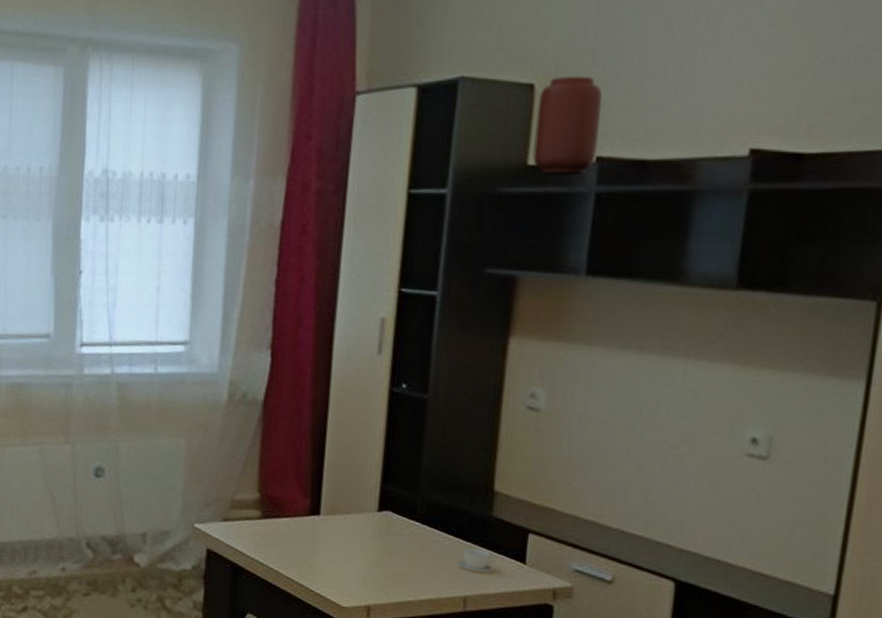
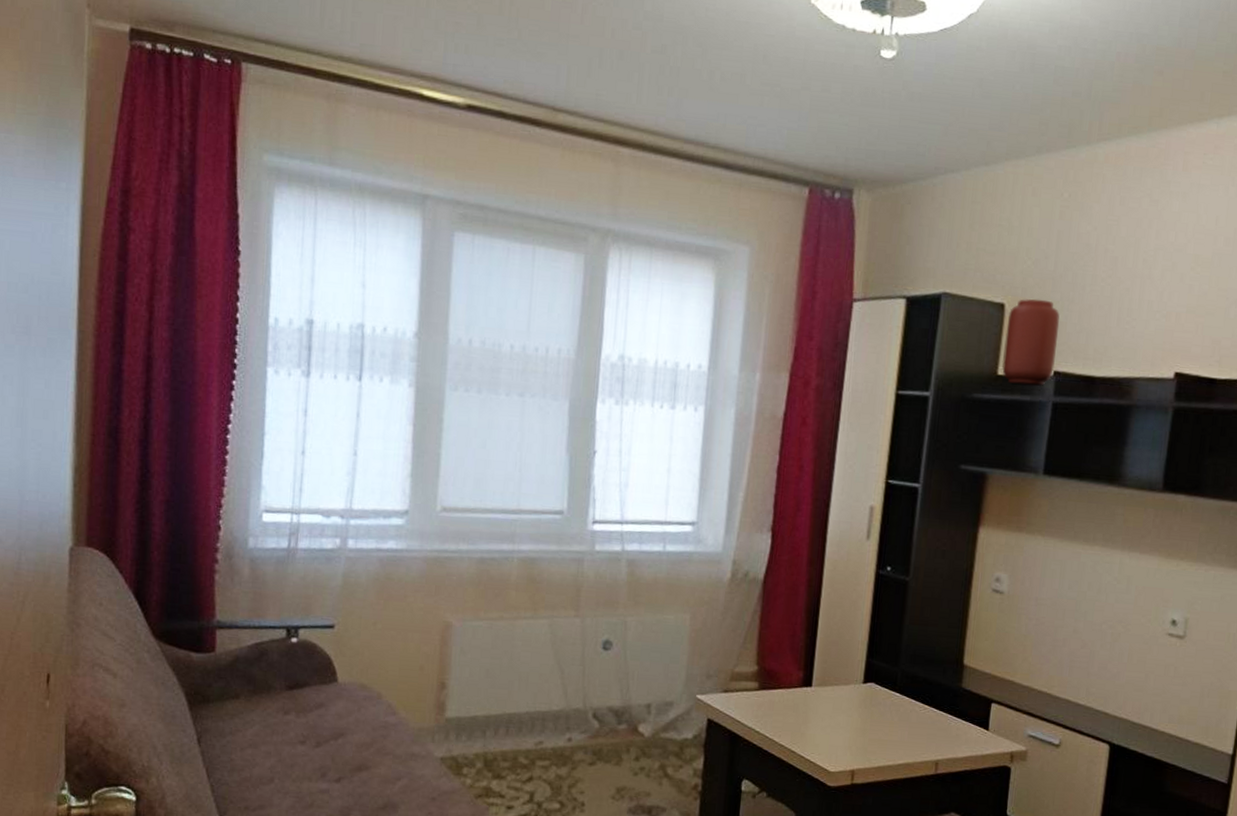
teacup: present [457,548,495,572] -> none [931,716,963,738]

